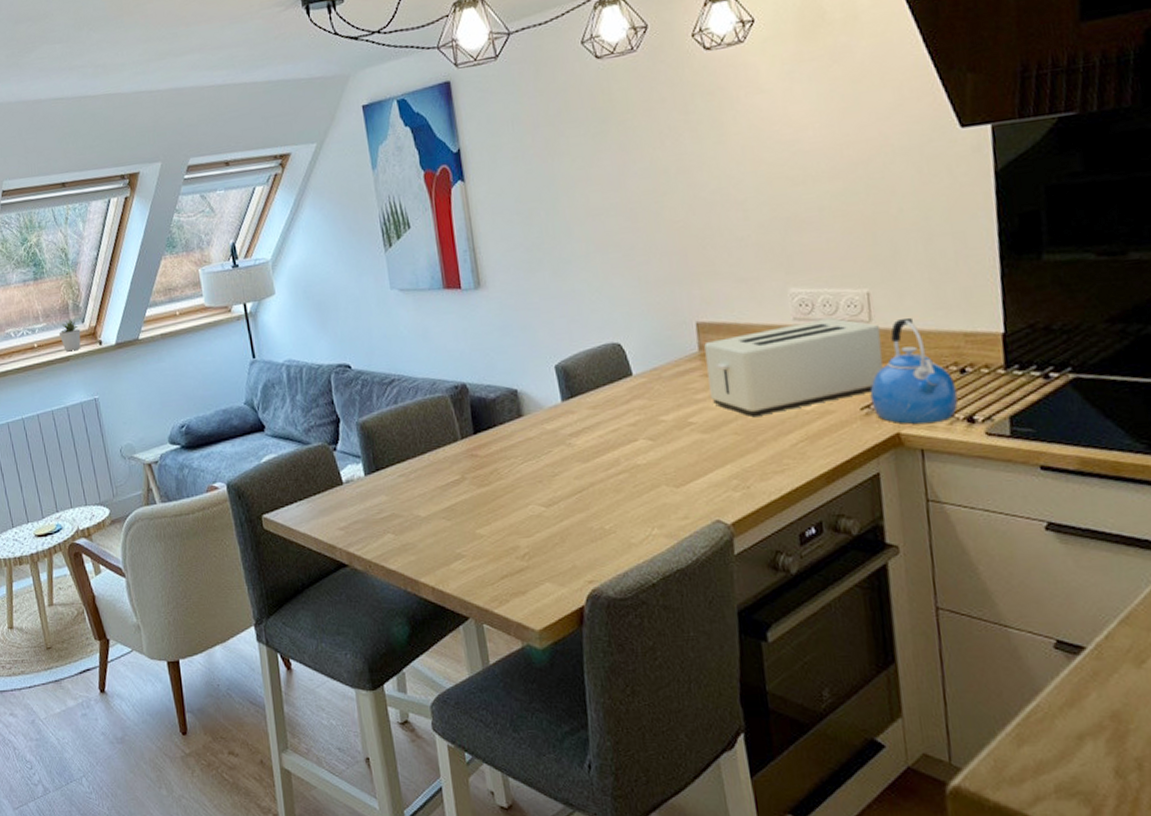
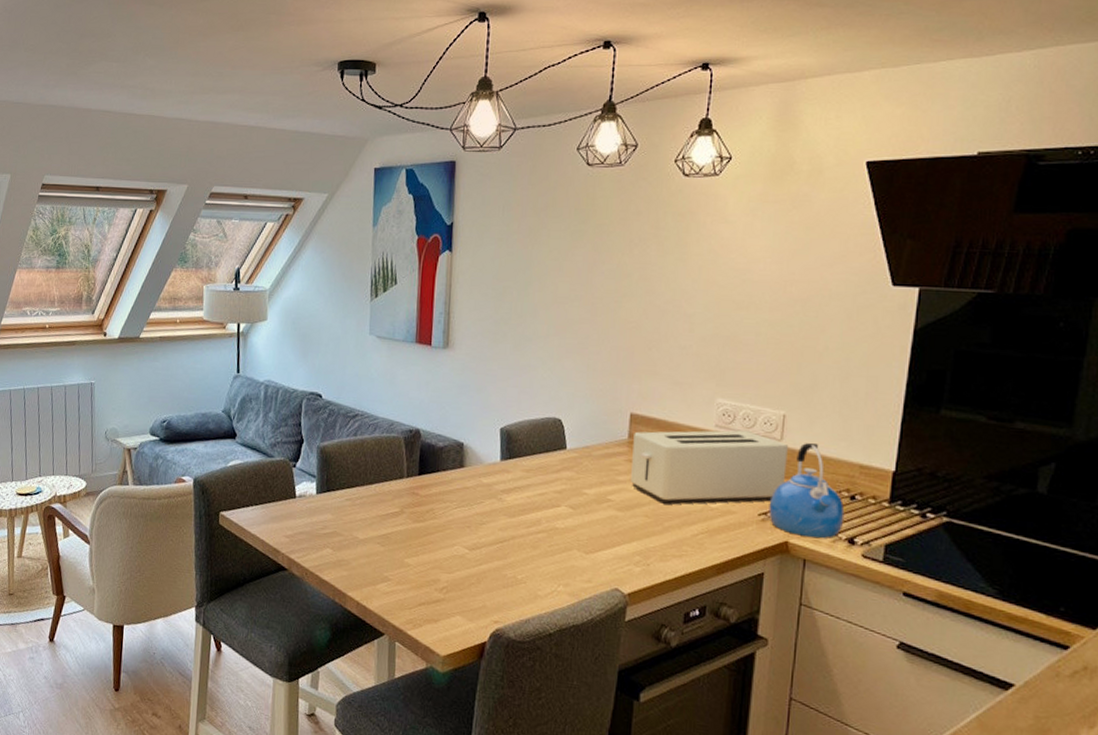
potted plant: present [58,318,81,352] -> none [69,308,90,338]

